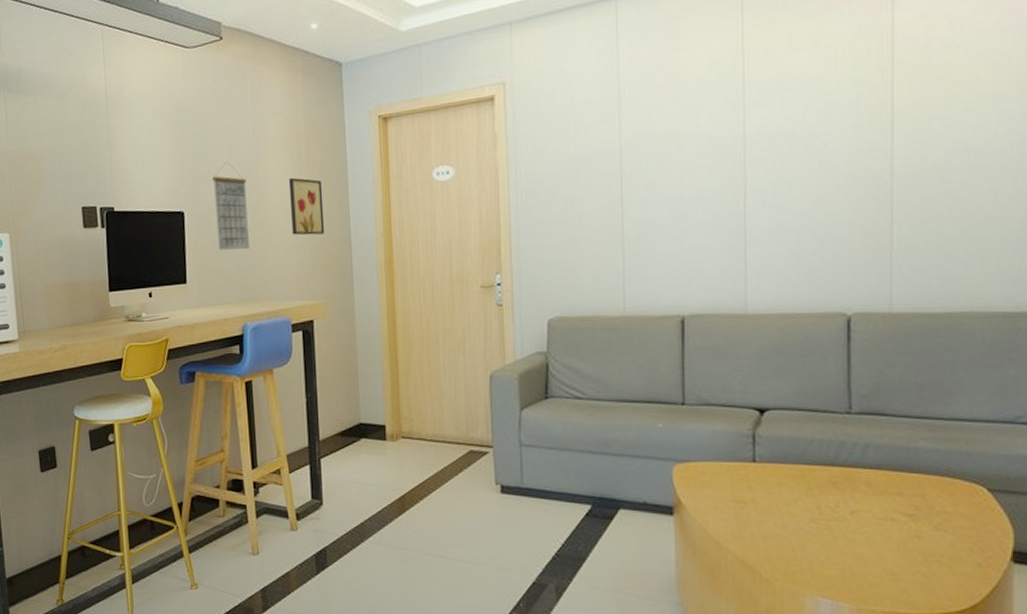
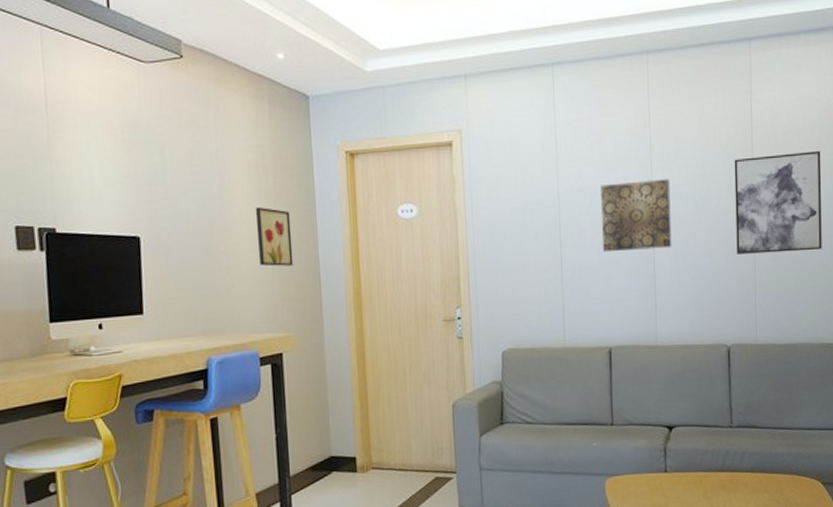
calendar: present [212,162,249,250] -> none [172,187,214,280]
wall art: none [675,116,770,208] -> present [601,178,672,253]
wall art: none [864,64,1003,203] -> present [734,151,822,254]

